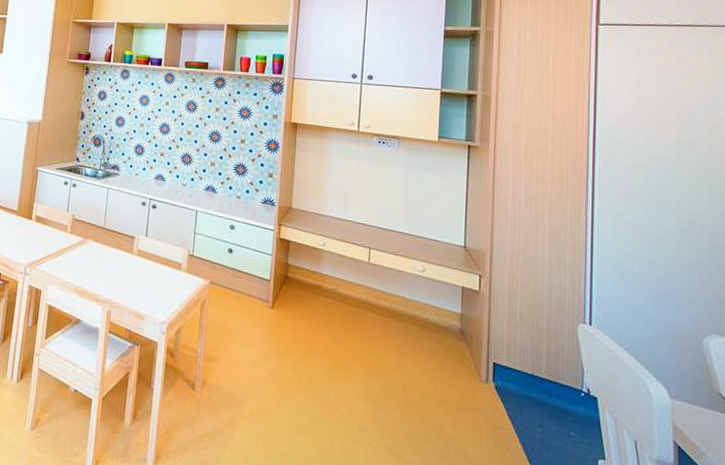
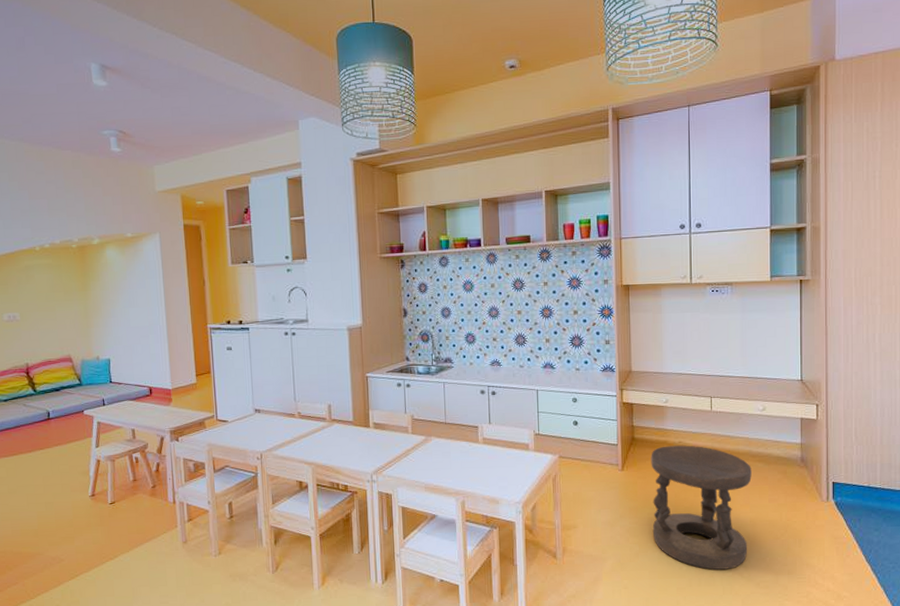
stool: none [297,290,407,439] -> present [651,445,752,570]

